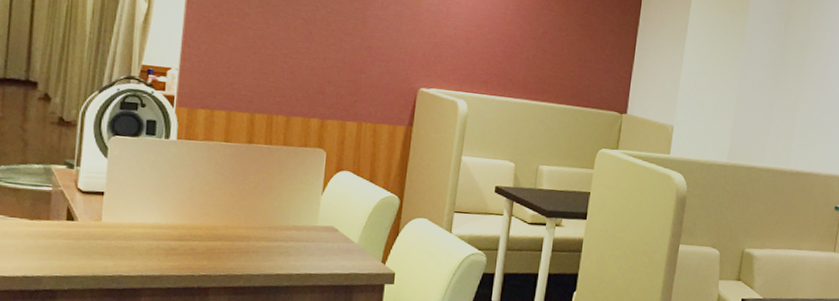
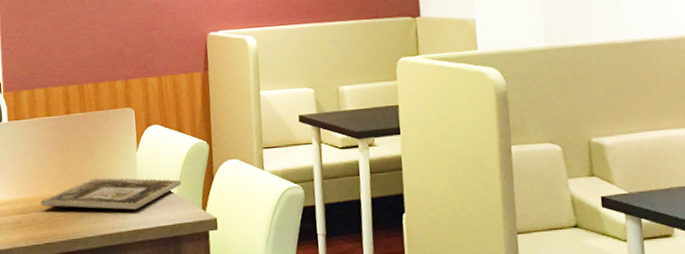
picture frame: none [202,215,365,253] -> present [40,177,182,210]

